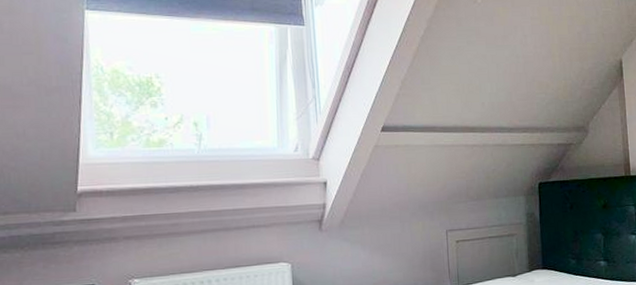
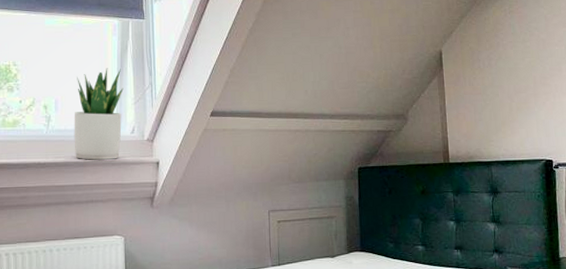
planter: none [228,80,284,182] -> present [74,68,124,160]

